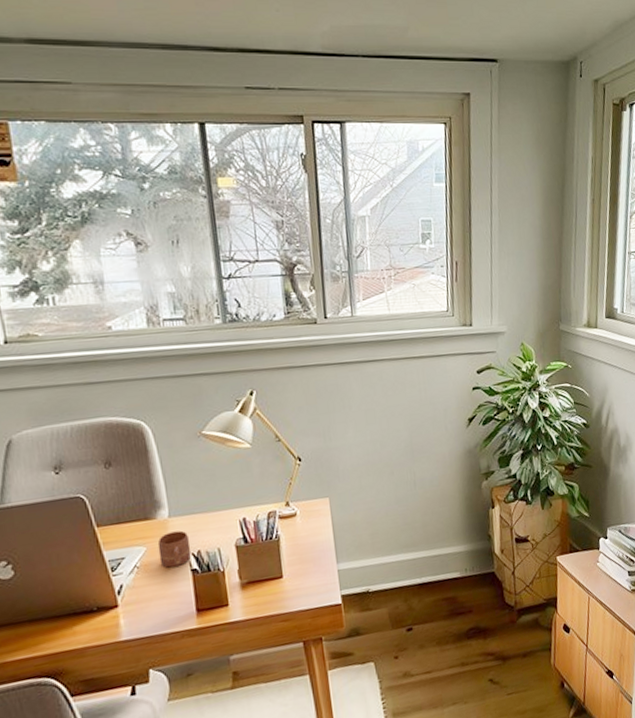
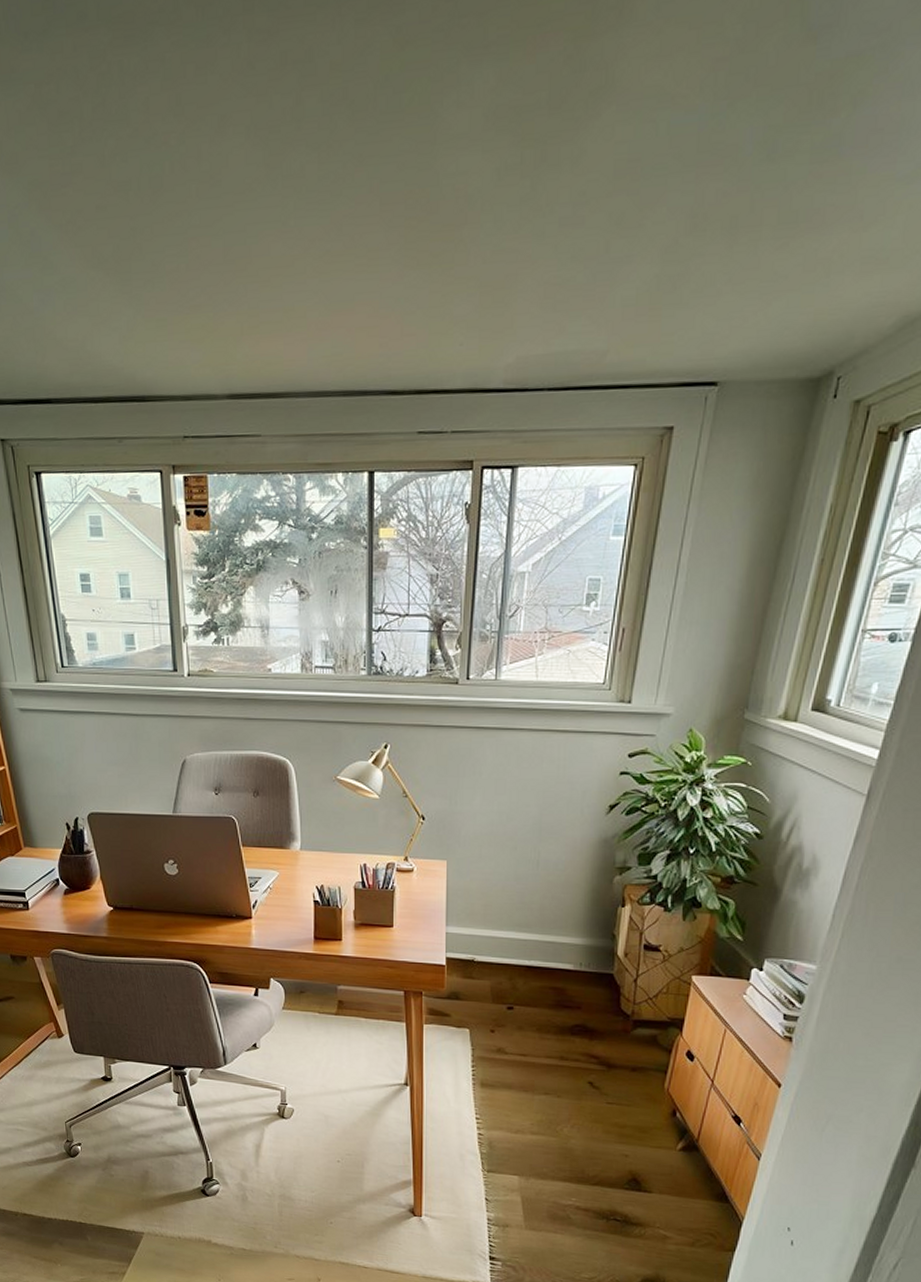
mug: present [157,530,192,568] -> none [288,863,316,896]

